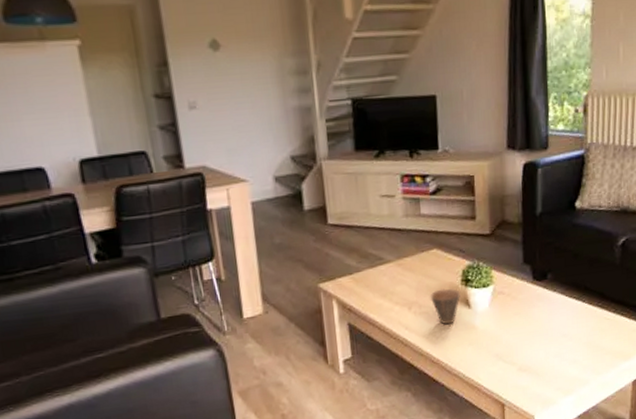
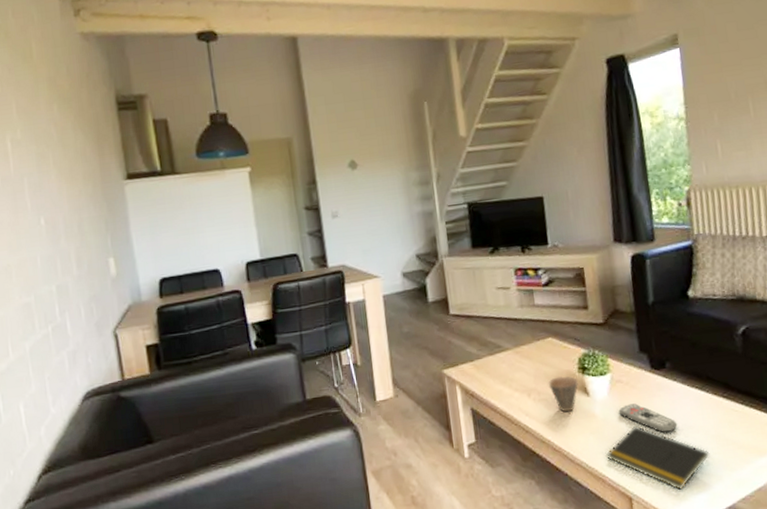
notepad: none [483,335,580,395] -> present [606,425,710,490]
remote control: none [498,314,553,342] -> present [618,403,678,433]

